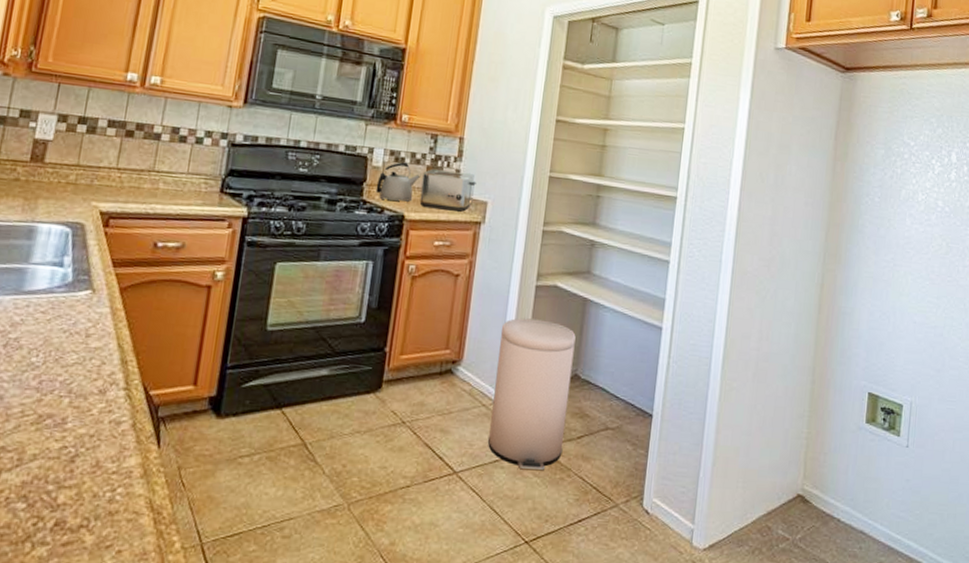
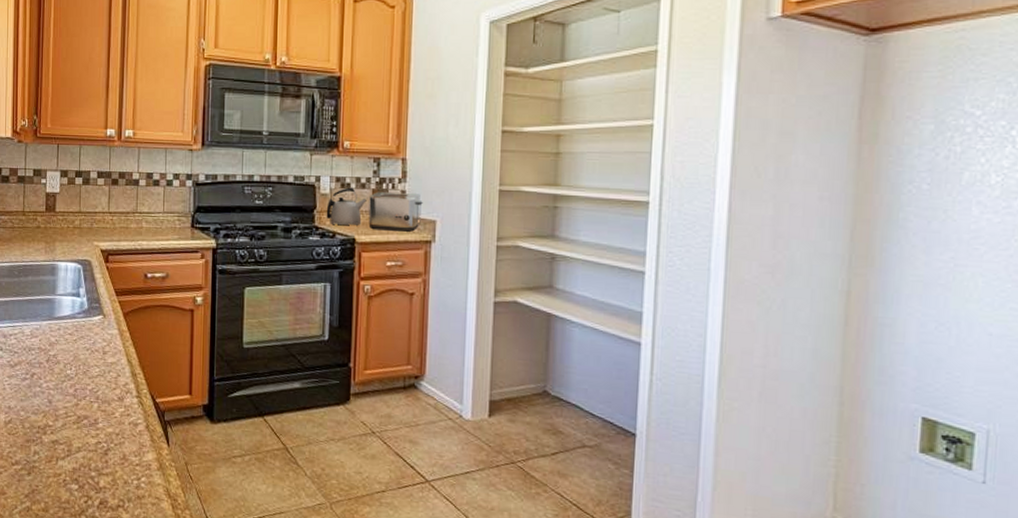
pedal bin: present [488,318,576,471] -> none [458,334,542,485]

